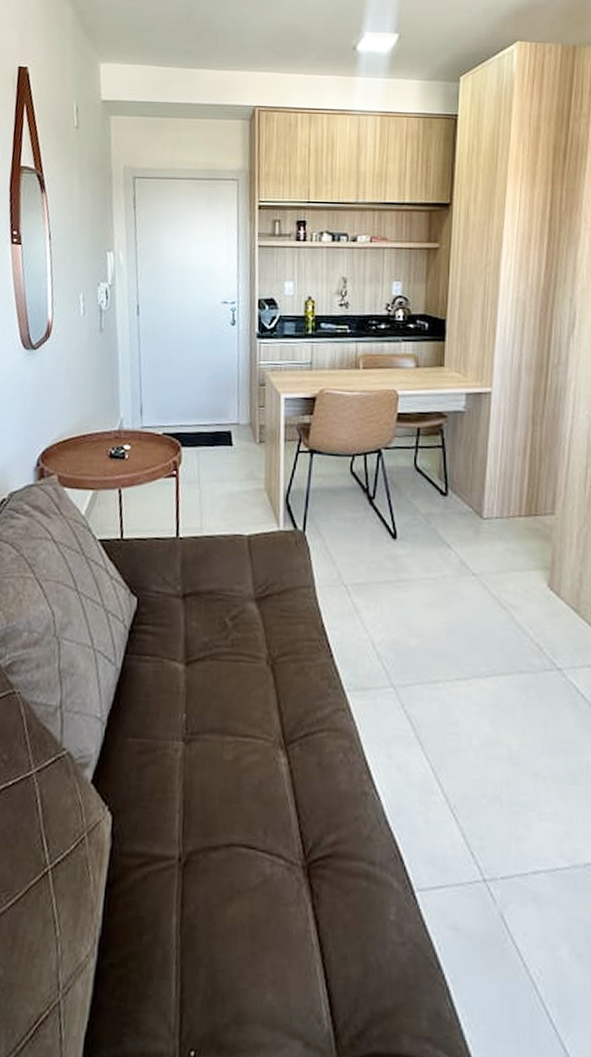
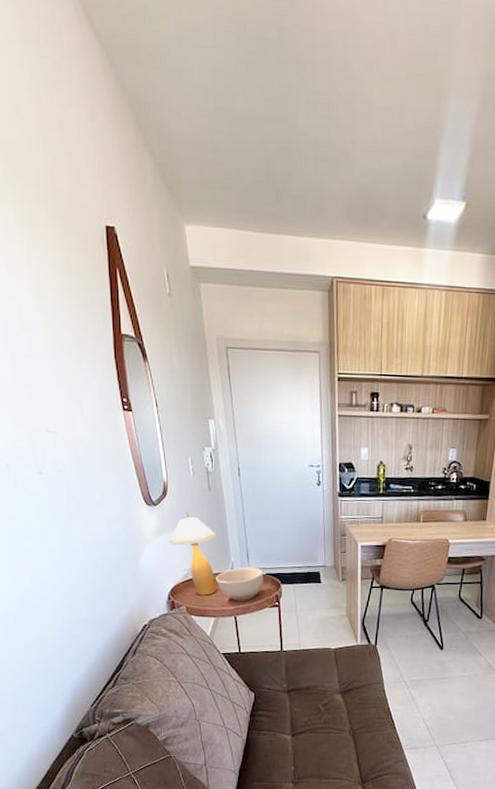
table lamp: none [46,357,106,461] -> present [169,512,217,596]
bowl: none [99,424,160,470] -> present [216,567,264,602]

